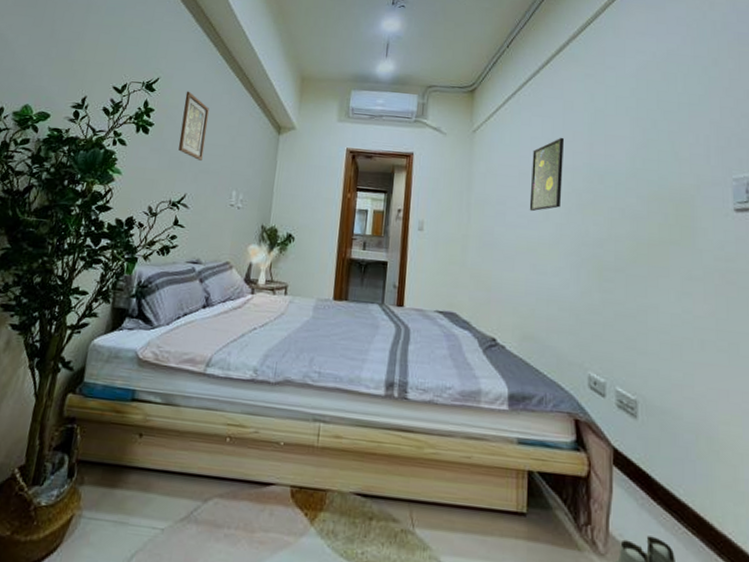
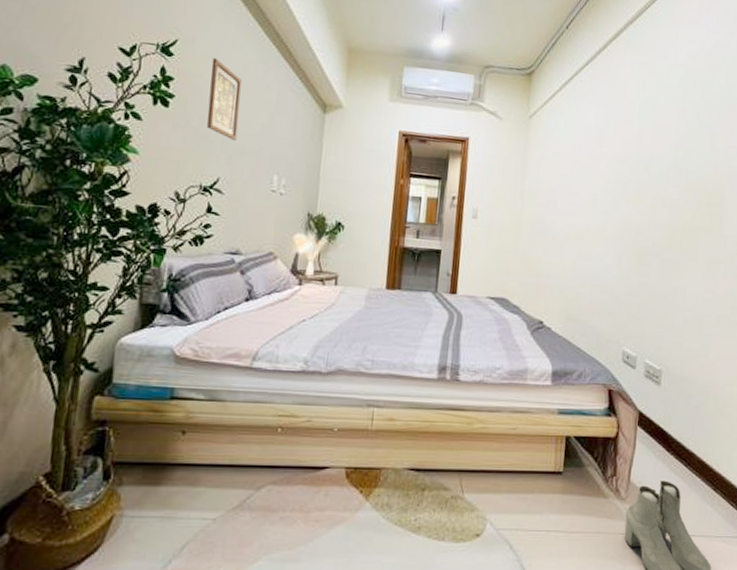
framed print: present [529,137,565,212] -> none [579,126,616,200]

